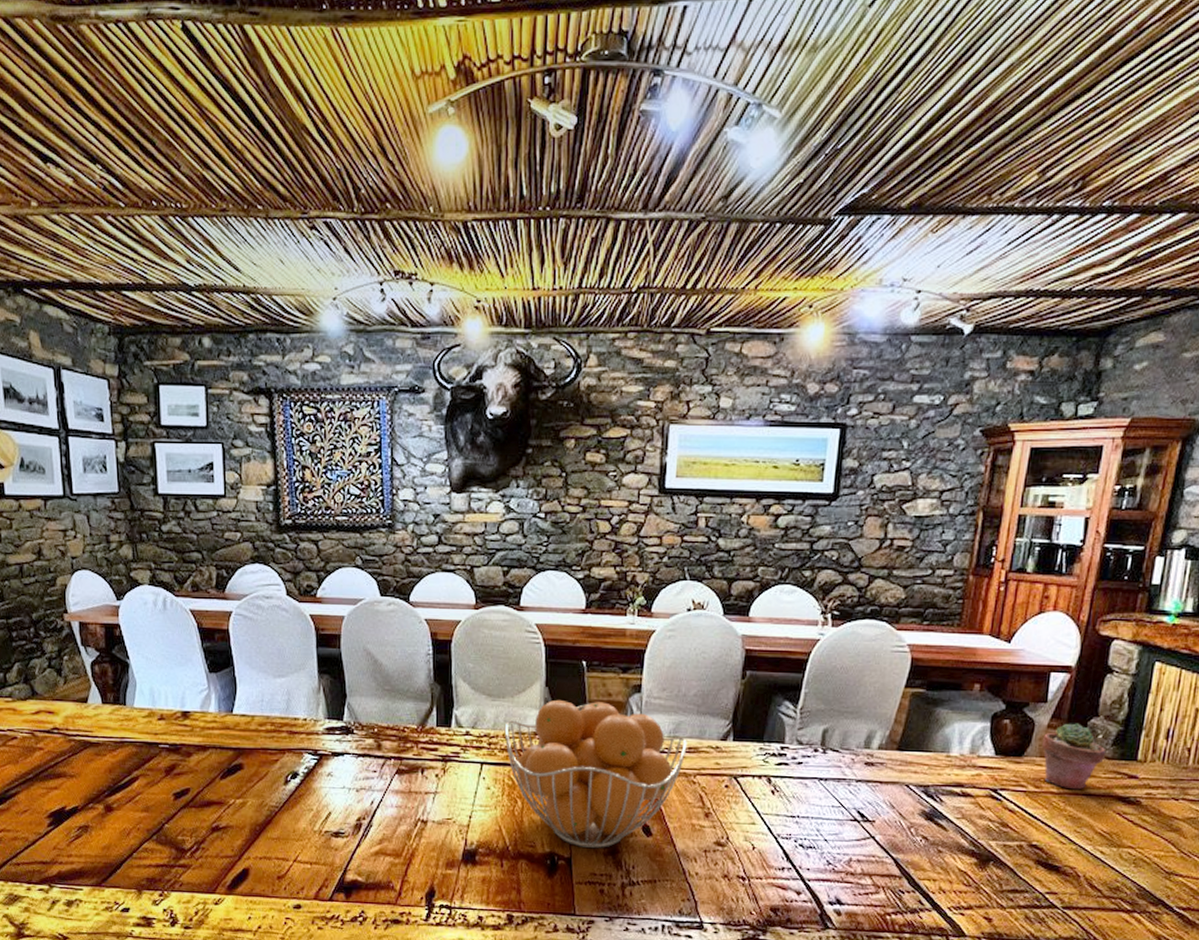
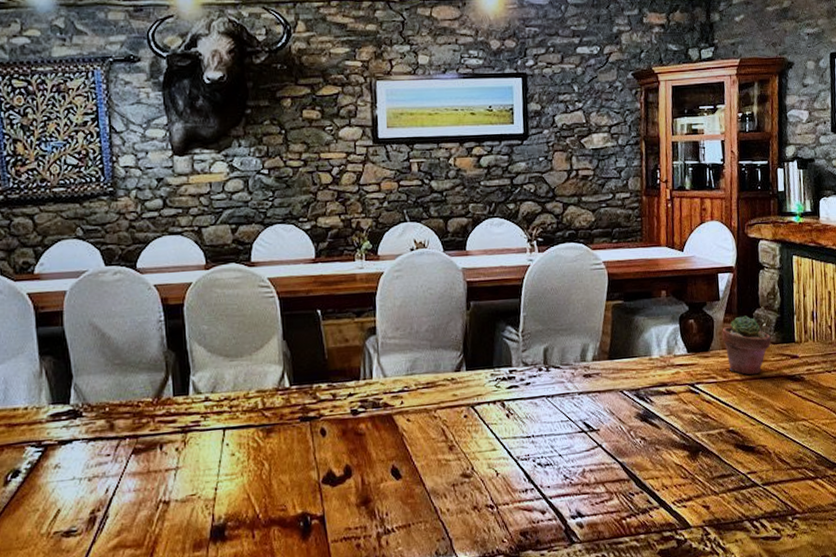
fruit basket: present [504,699,687,849] -> none [245,348,425,503]

